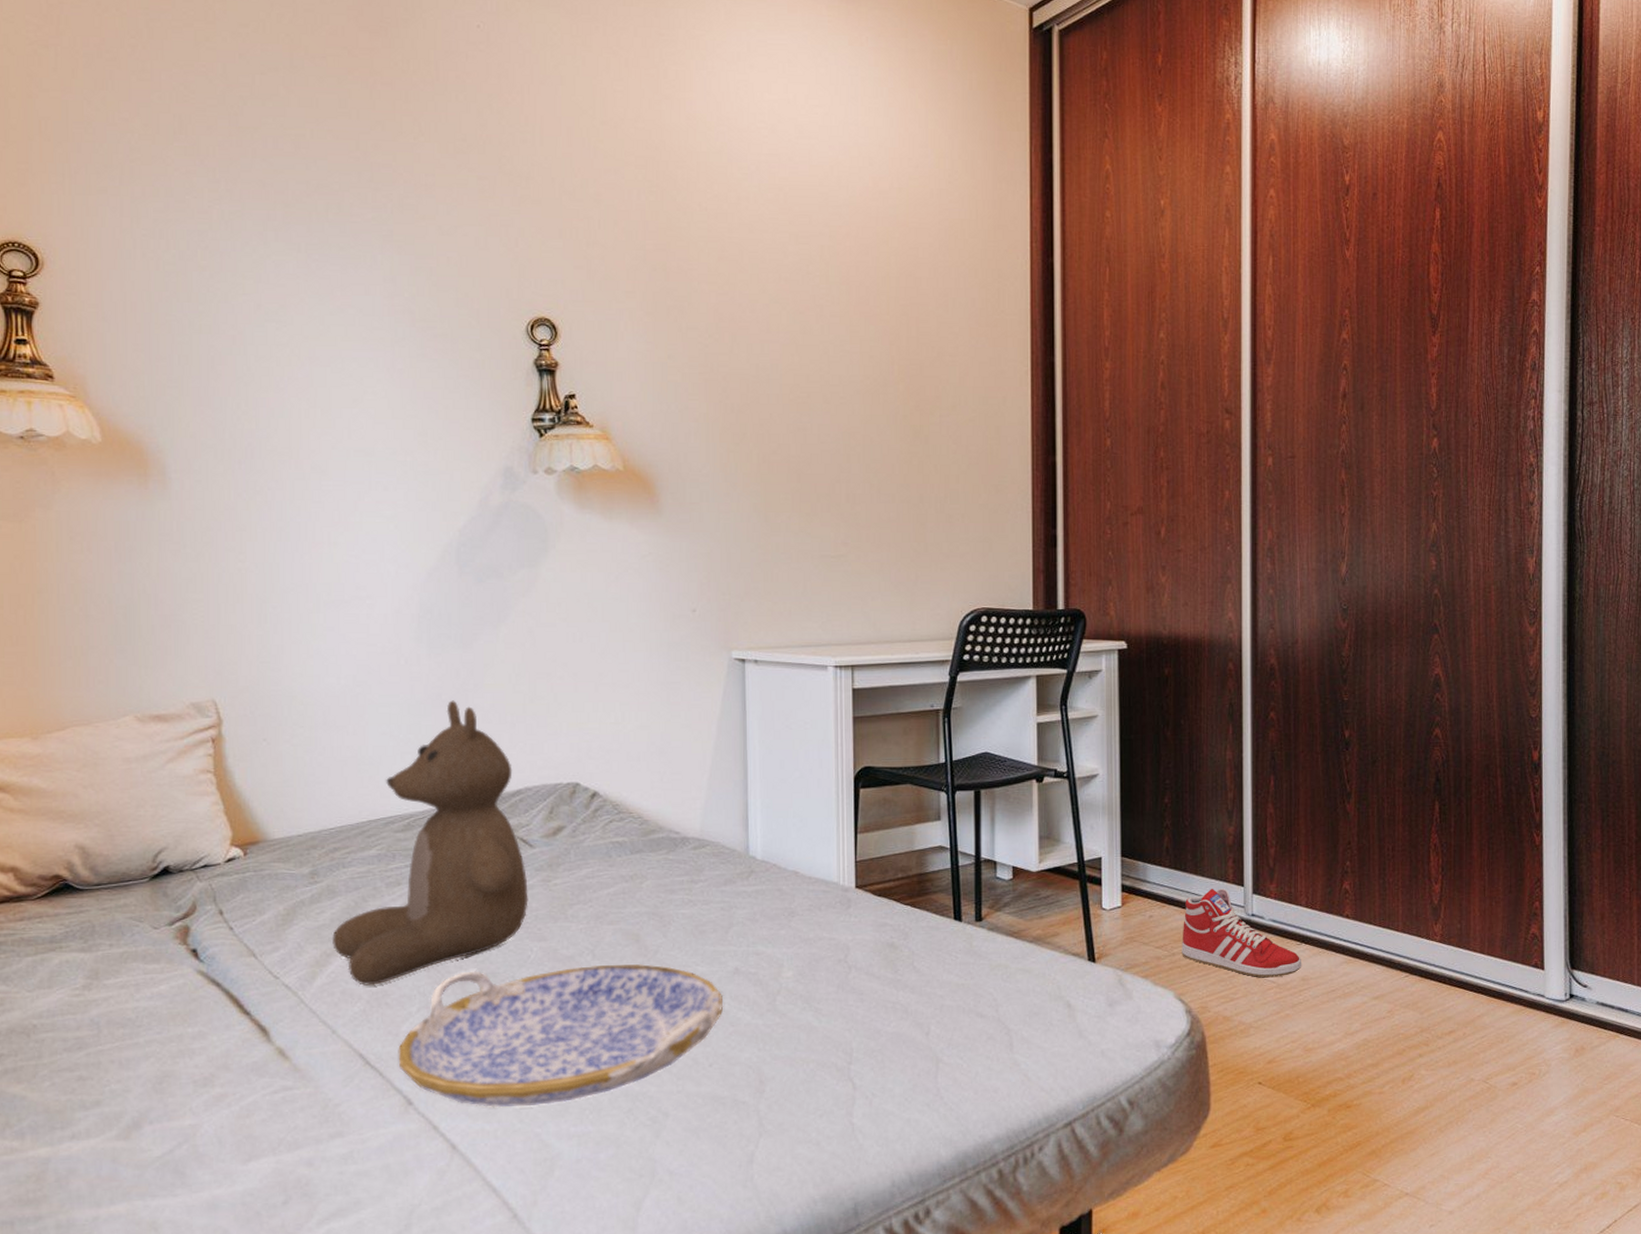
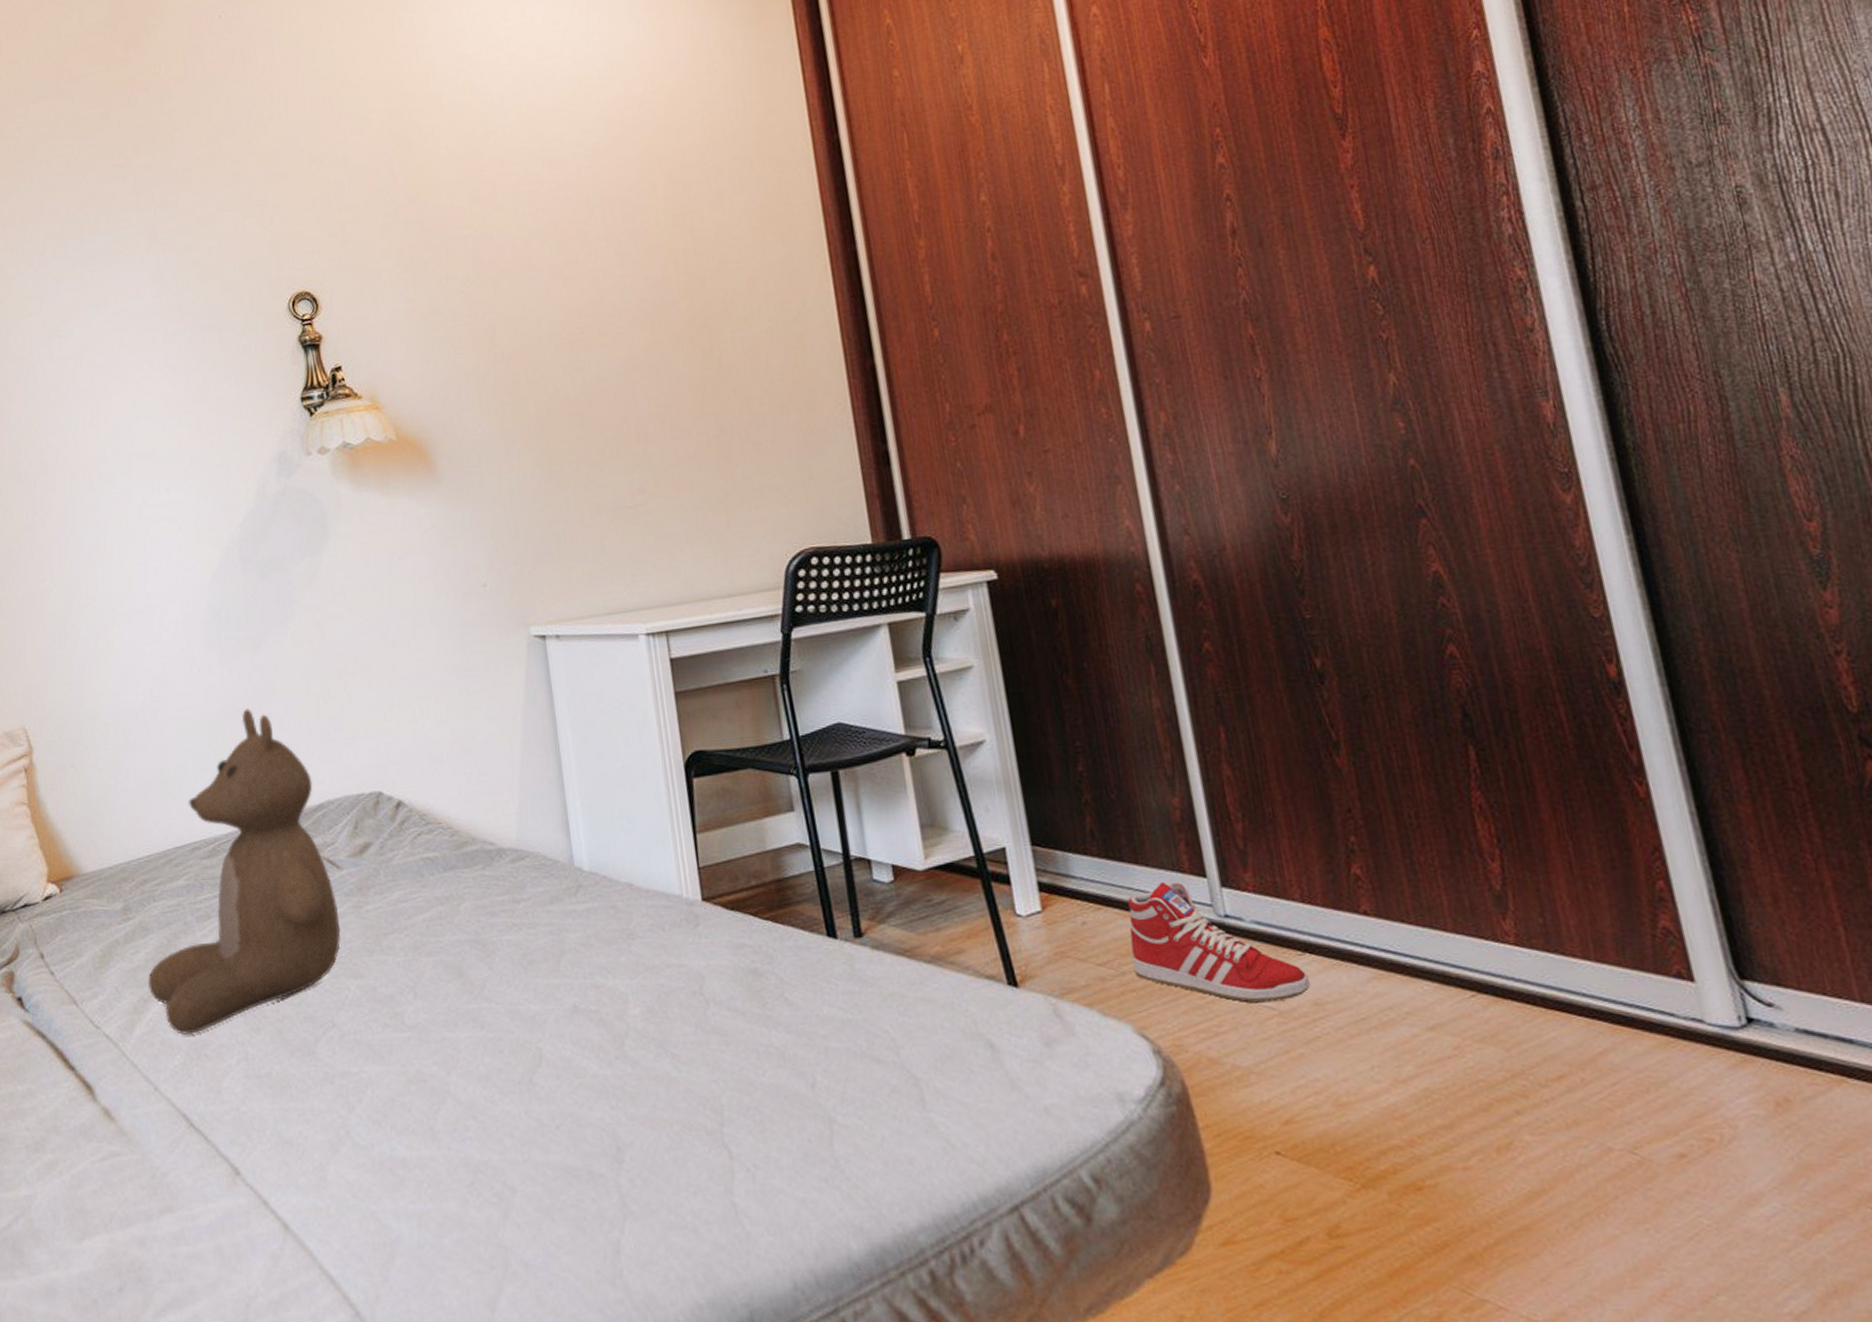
serving tray: present [398,964,724,1108] -> none [221,1003,565,1179]

